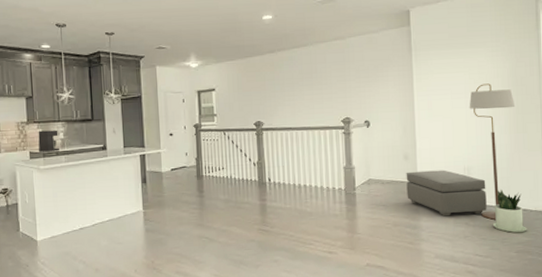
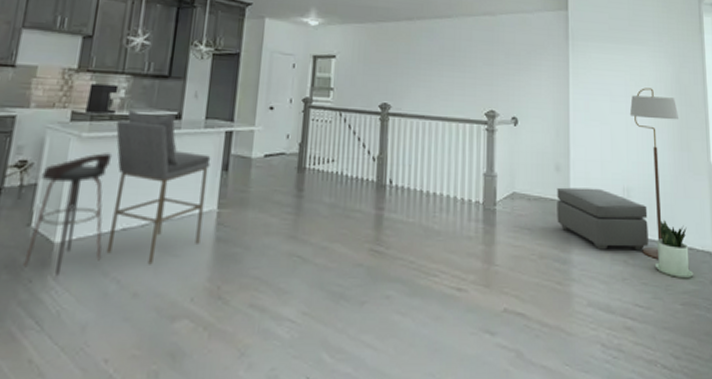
bar stool: none [19,178,70,262] -> present [23,153,113,277]
bar stool: none [62,146,135,251] -> present [106,110,211,265]

